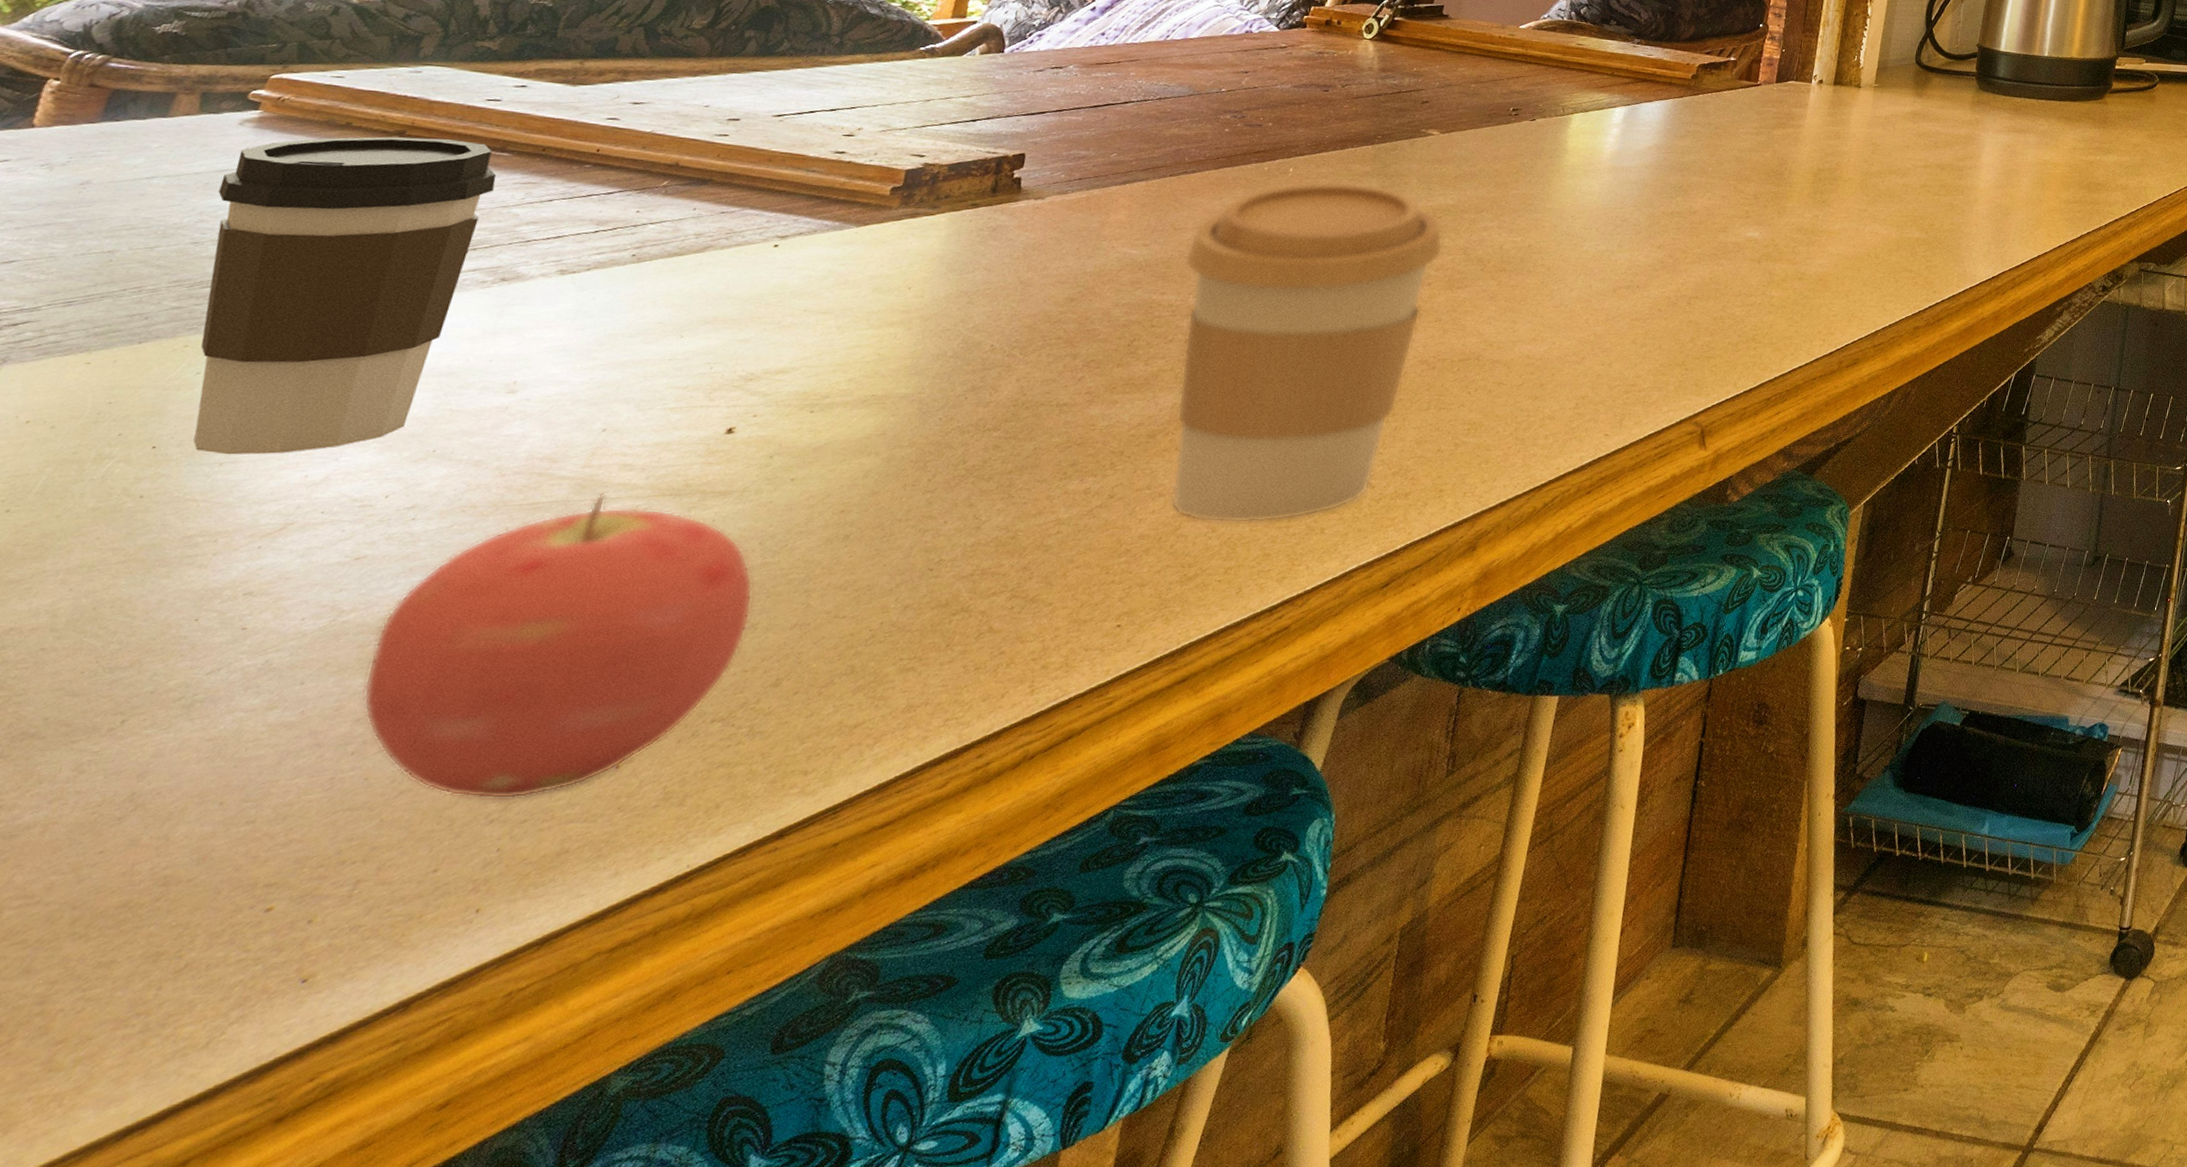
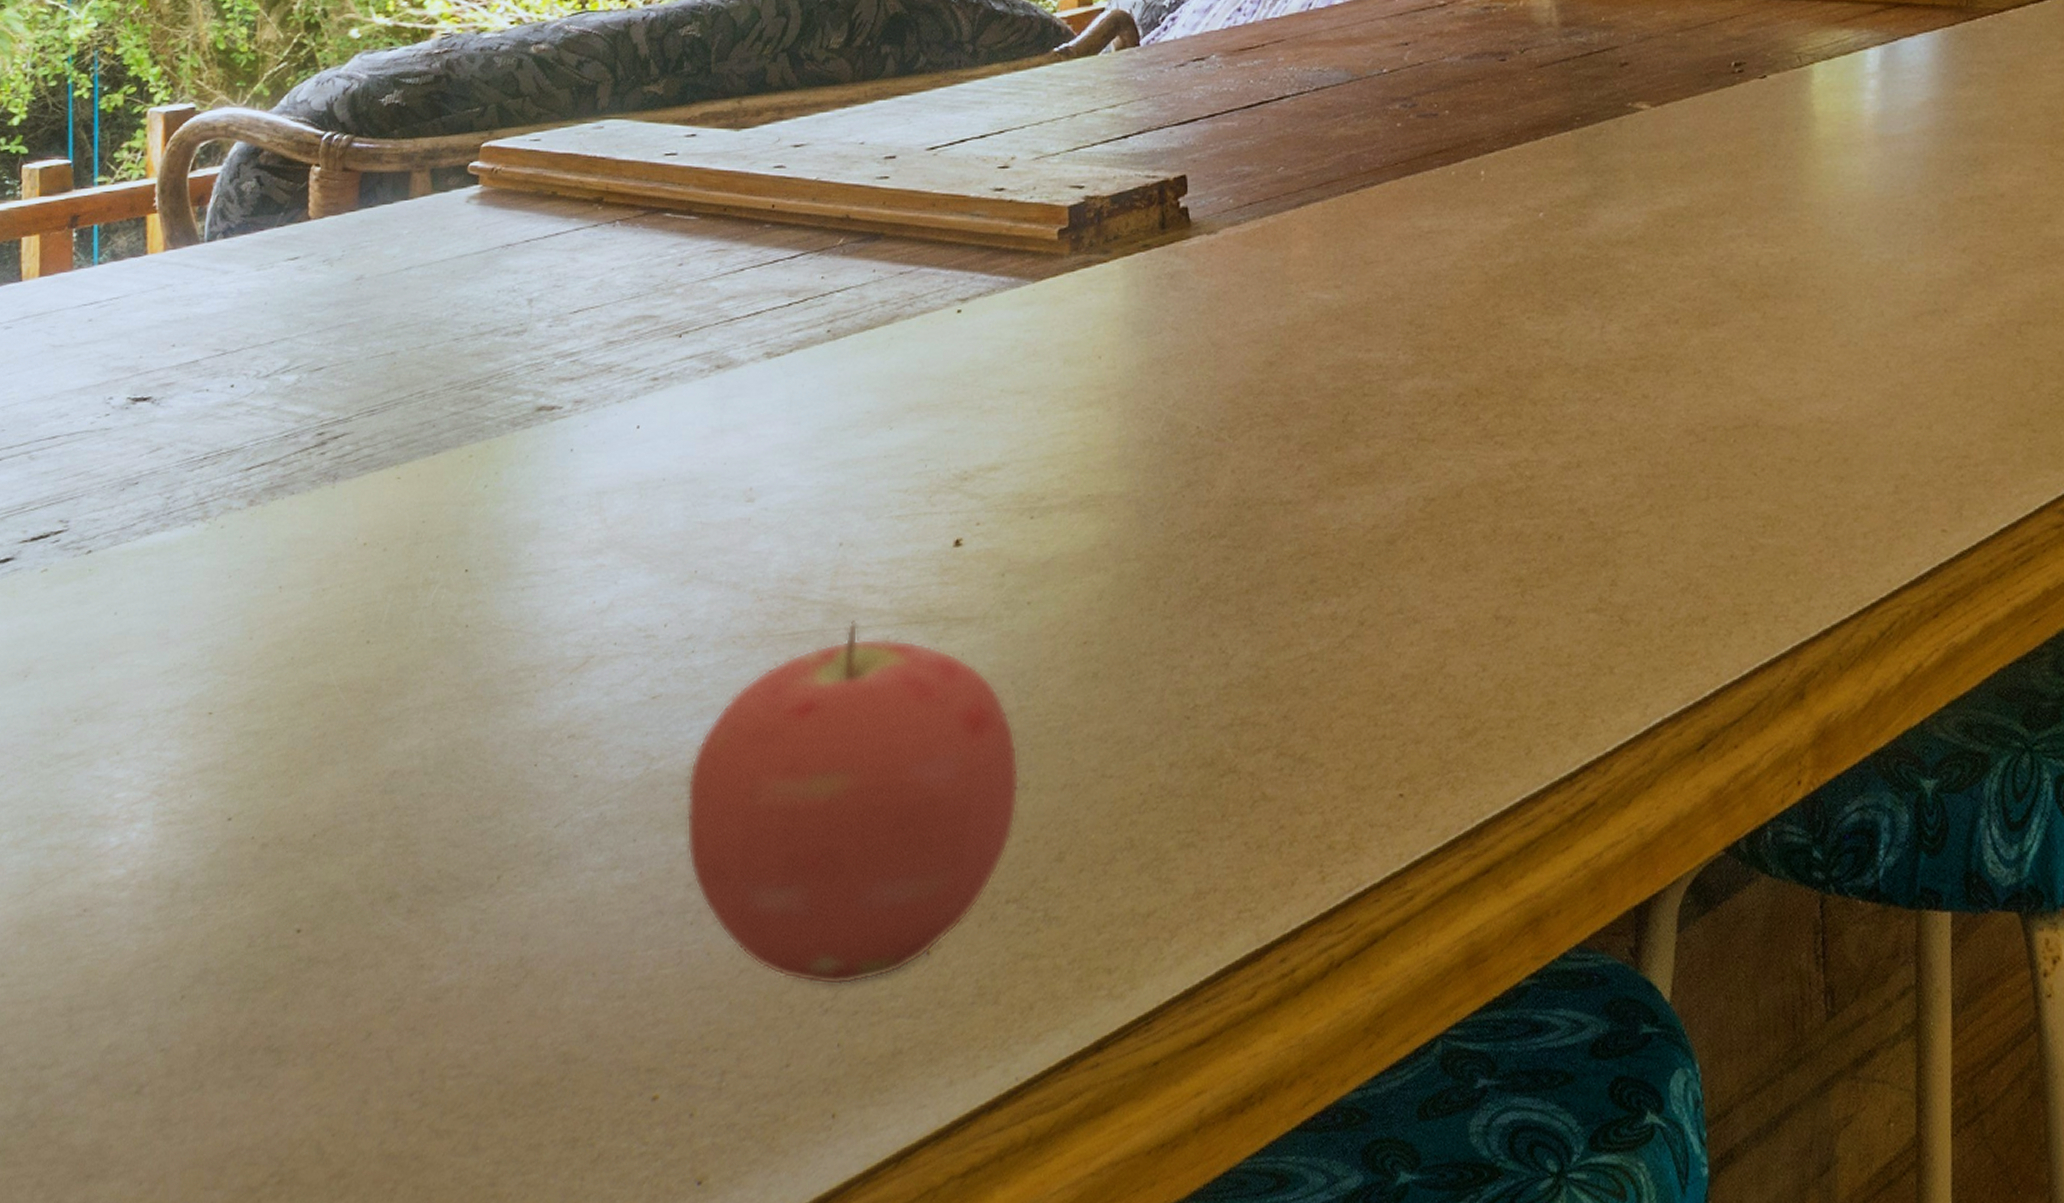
coffee cup: present [193,136,497,455] -> none [464,204,690,579]
coffee cup: present [1170,181,1444,524] -> none [1383,184,1685,660]

